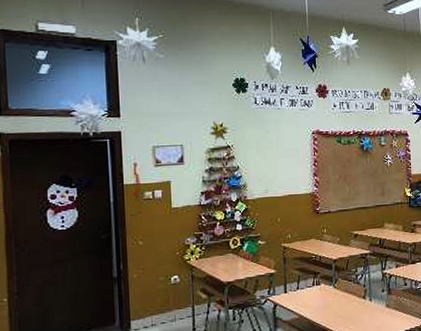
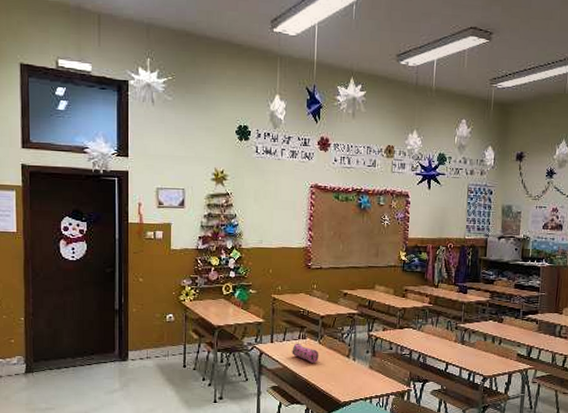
pencil case: none [307,290,335,309] -> present [292,343,319,363]

